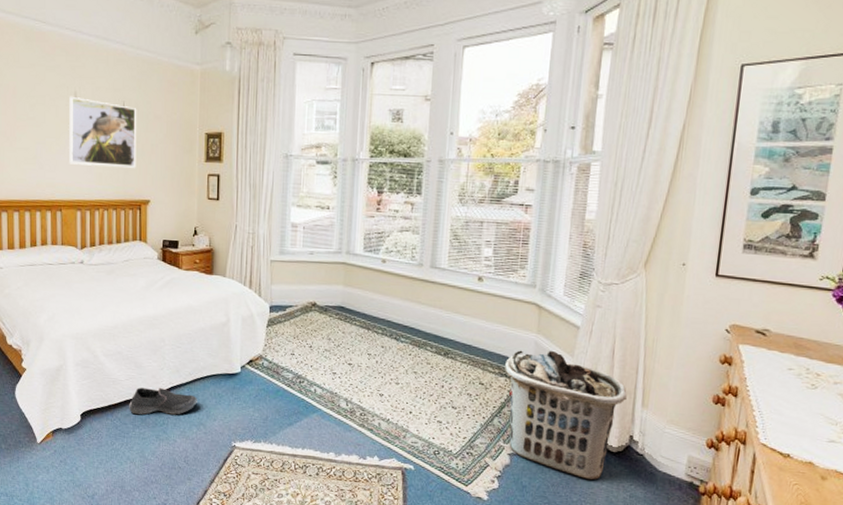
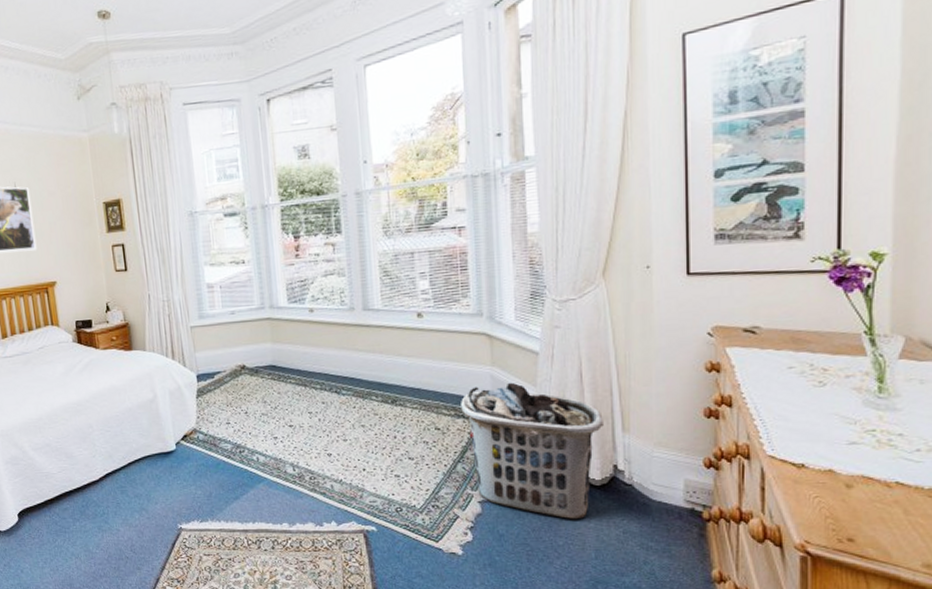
shoe: present [129,387,197,415] -> none [65,476,135,508]

